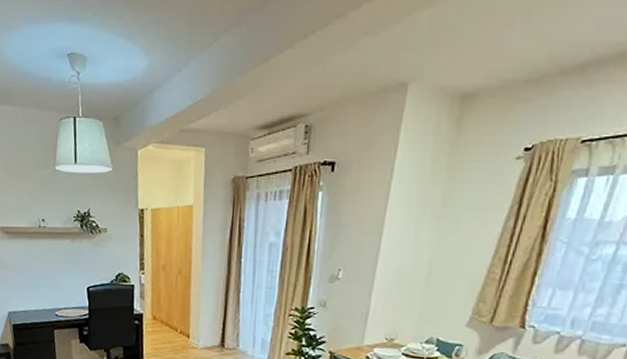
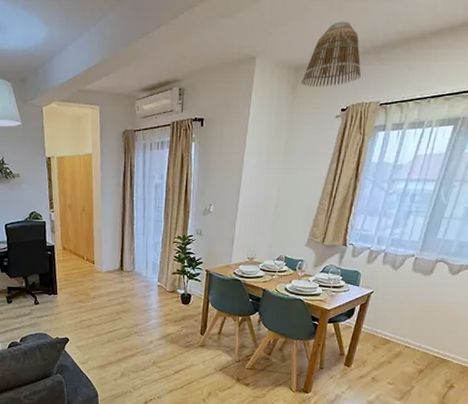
lamp shade: none [468,33,556,121] -> present [300,21,361,87]

